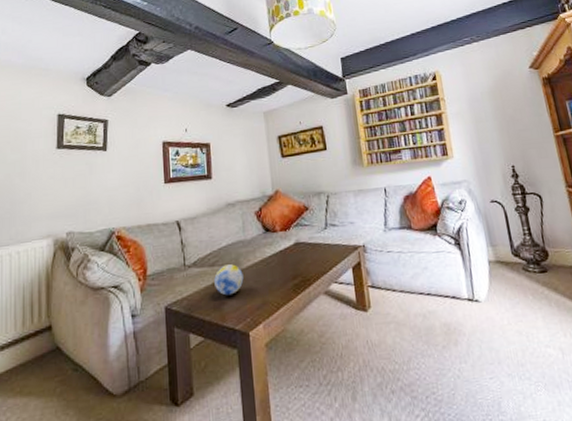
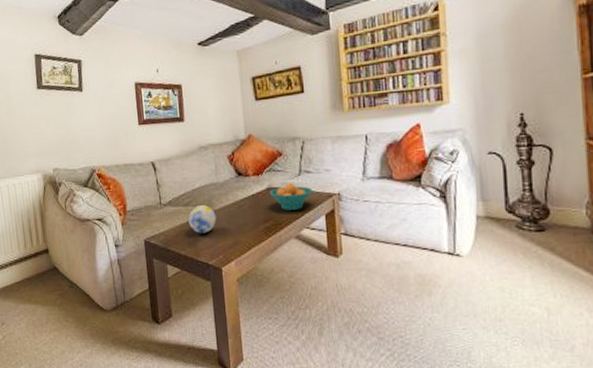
fruit bowl: none [297,236,339,265] -> present [269,182,313,210]

